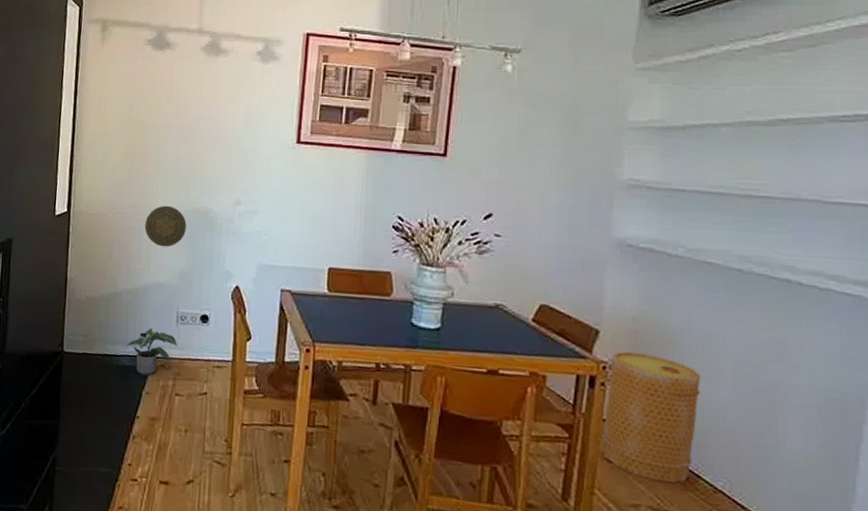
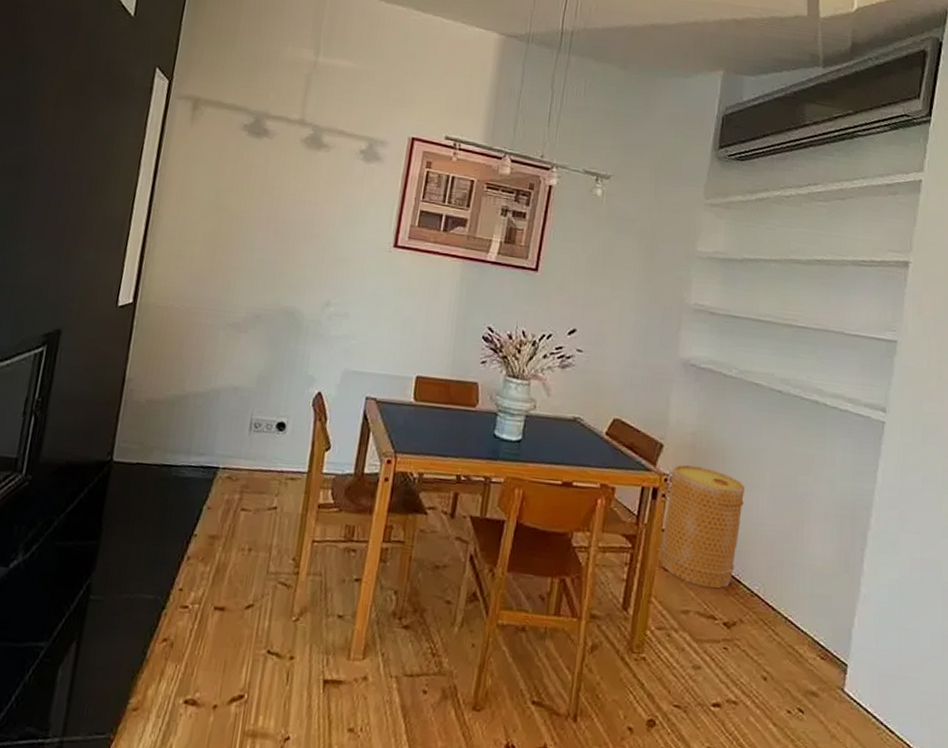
potted plant: present [126,327,177,376] -> none [189,435,248,489]
decorative plate: present [145,205,186,247] -> none [222,302,270,348]

